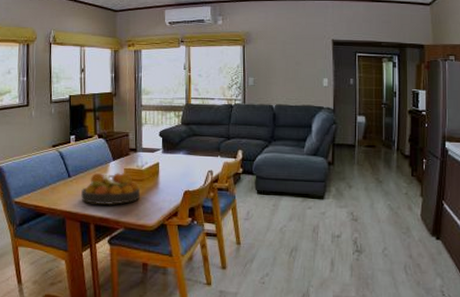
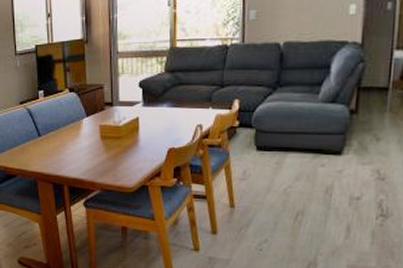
fruit bowl: present [81,172,140,206] -> none [53,129,117,166]

